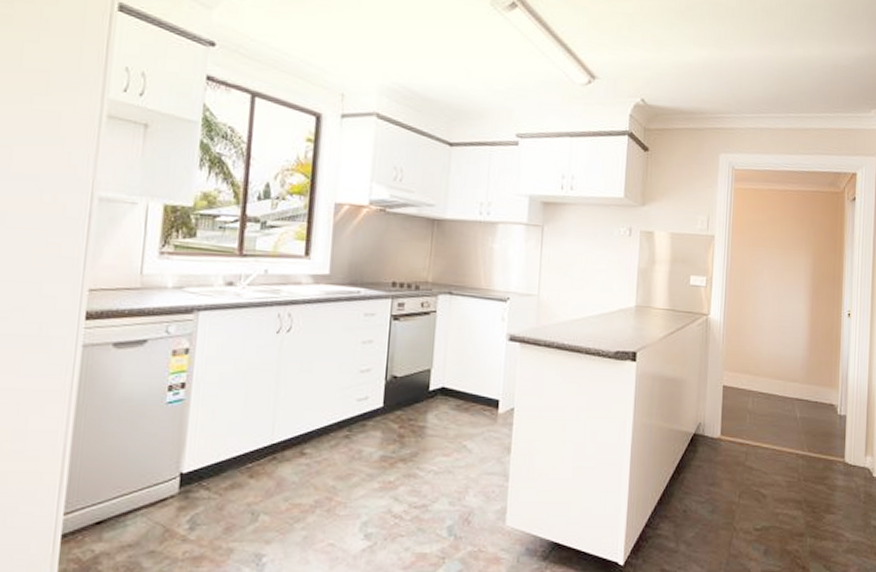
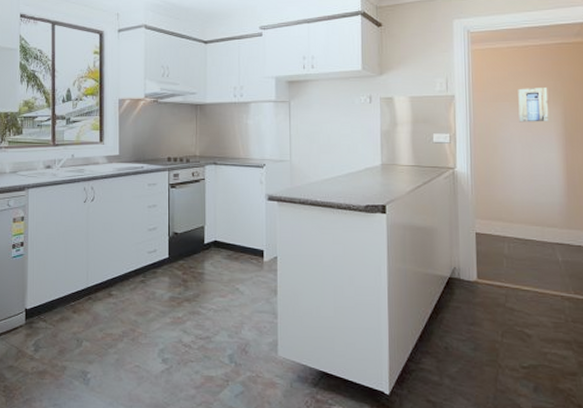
wall art: none [773,234,801,271] -> present [518,88,549,123]

